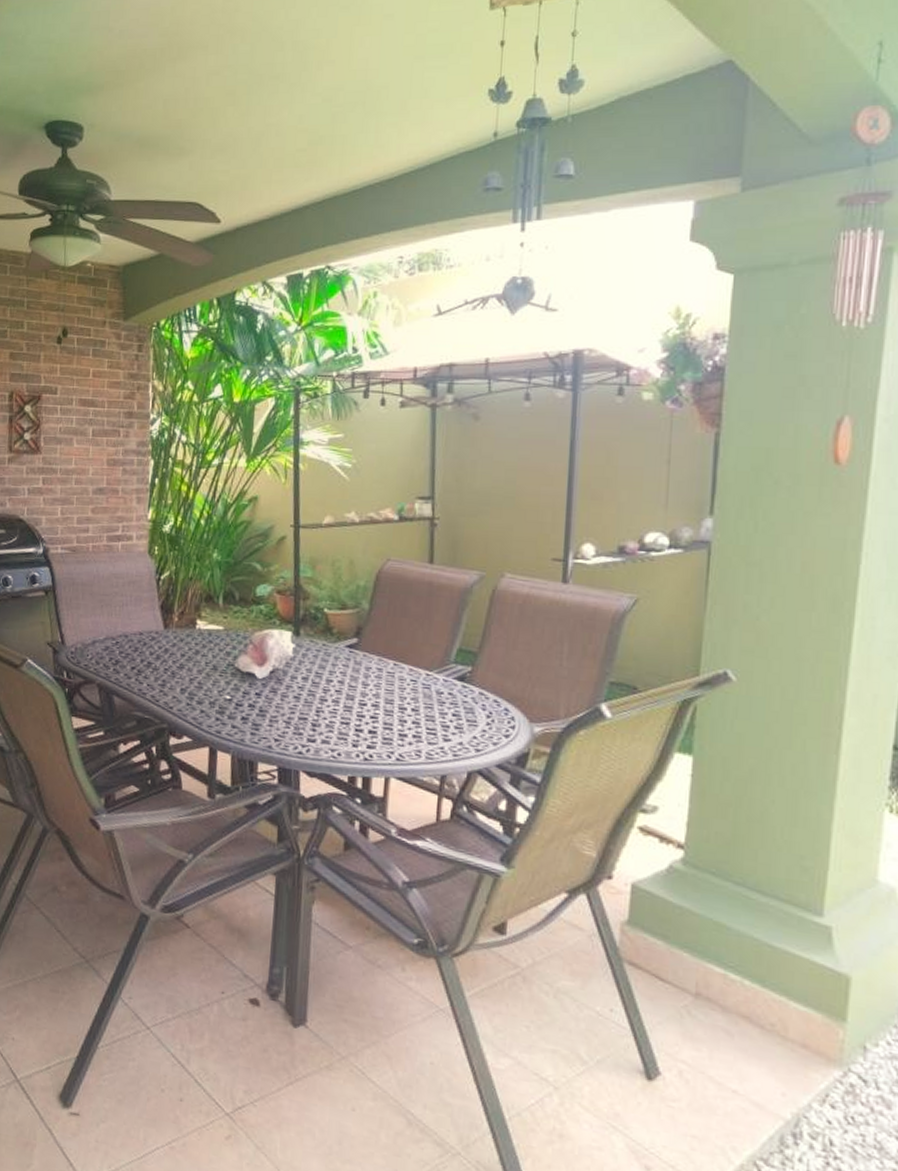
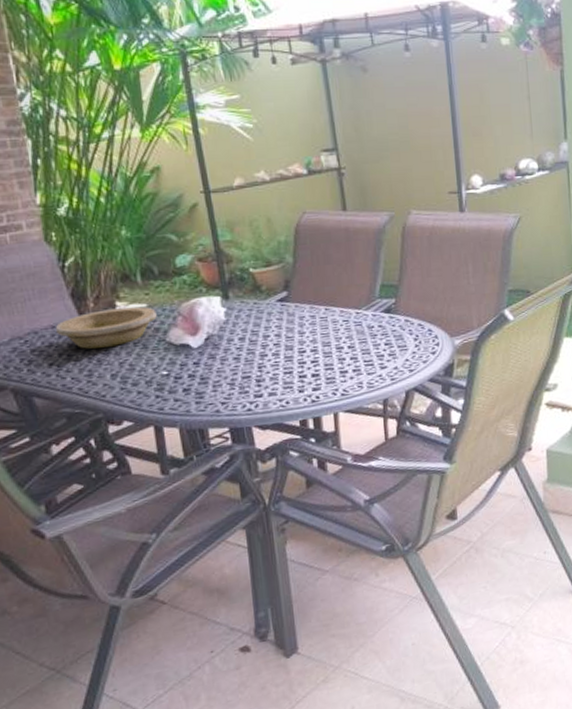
bowl: none [143,625,231,662] -> present [56,306,157,349]

